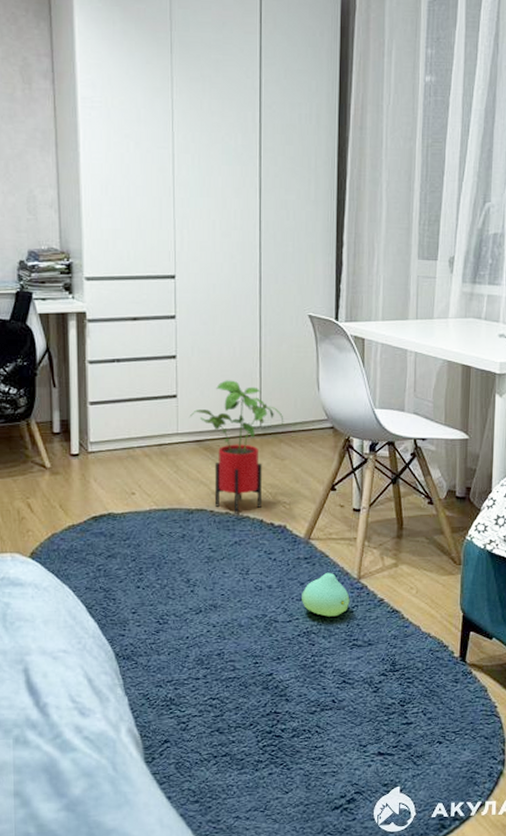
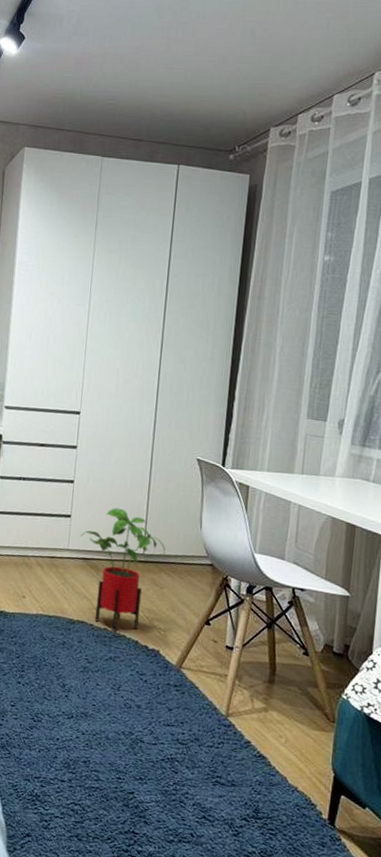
plush toy: present [302,572,350,617] -> none [168,703,216,749]

